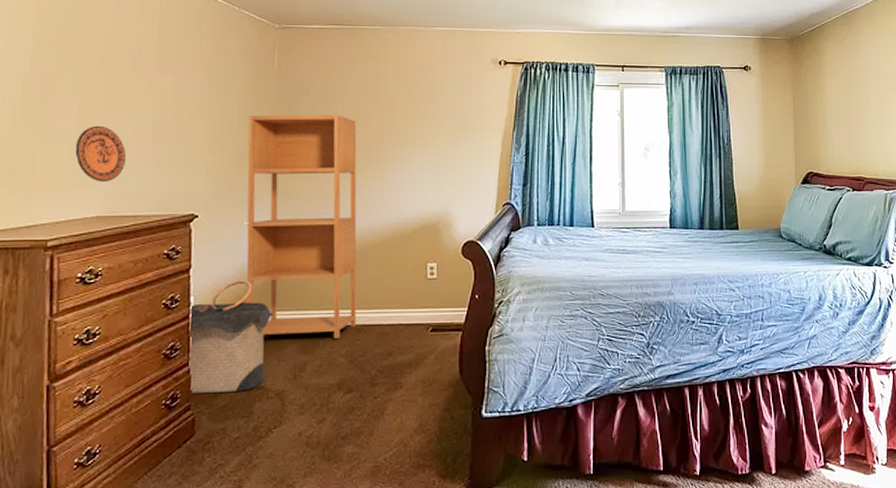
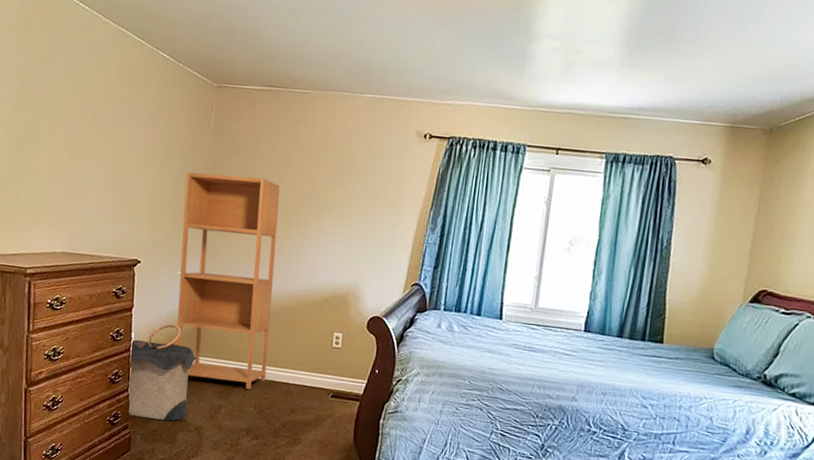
decorative plate: present [75,125,126,182] -> none [48,170,86,223]

